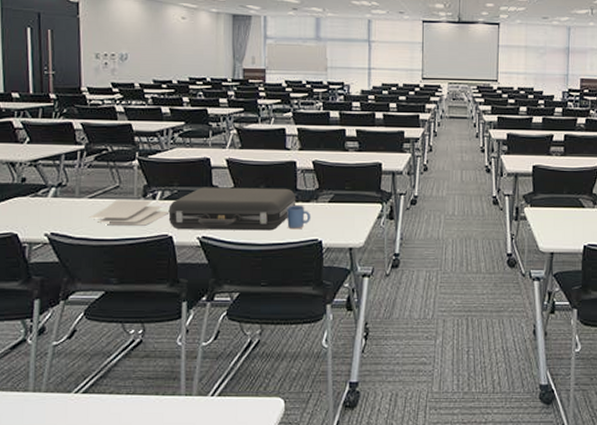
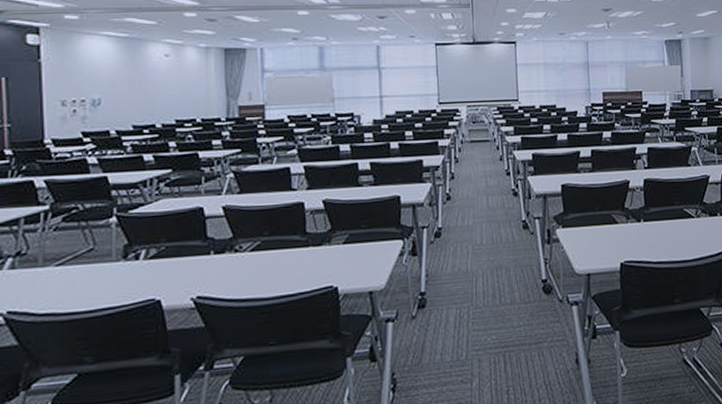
papers: present [88,200,170,226] -> none [55,261,157,296]
briefcase: present [168,187,296,231] -> none [155,232,306,292]
mug: present [286,204,311,230] -> none [295,249,324,278]

